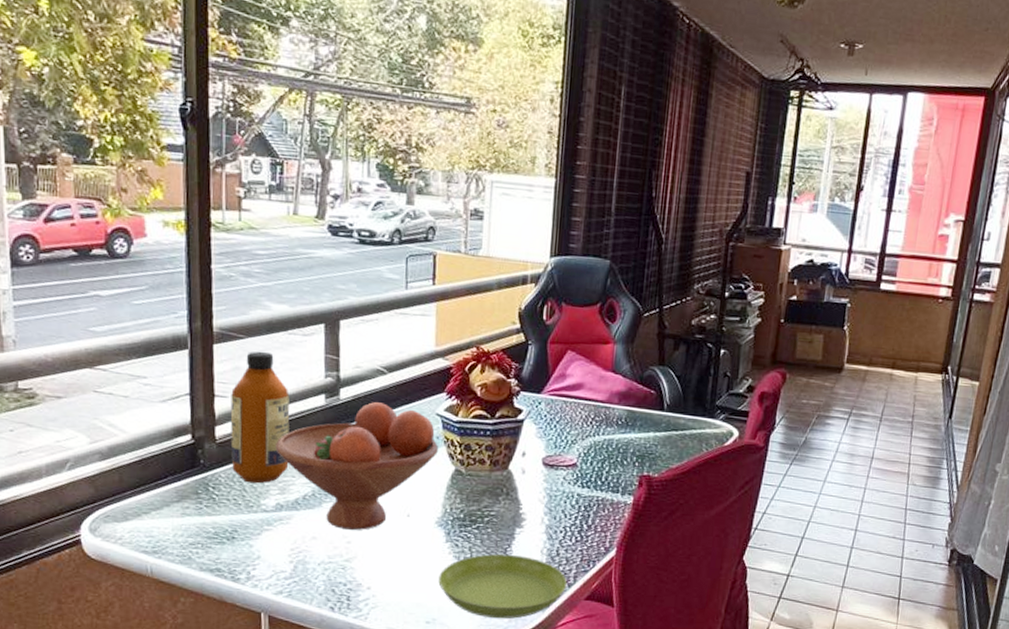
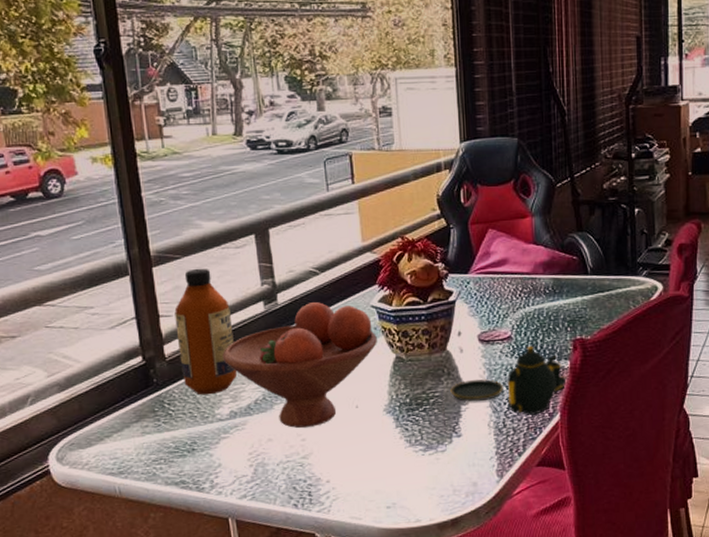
saucer: present [438,554,568,619] -> none [393,431,518,496]
teapot: none [507,476,629,547] -> present [450,345,568,415]

